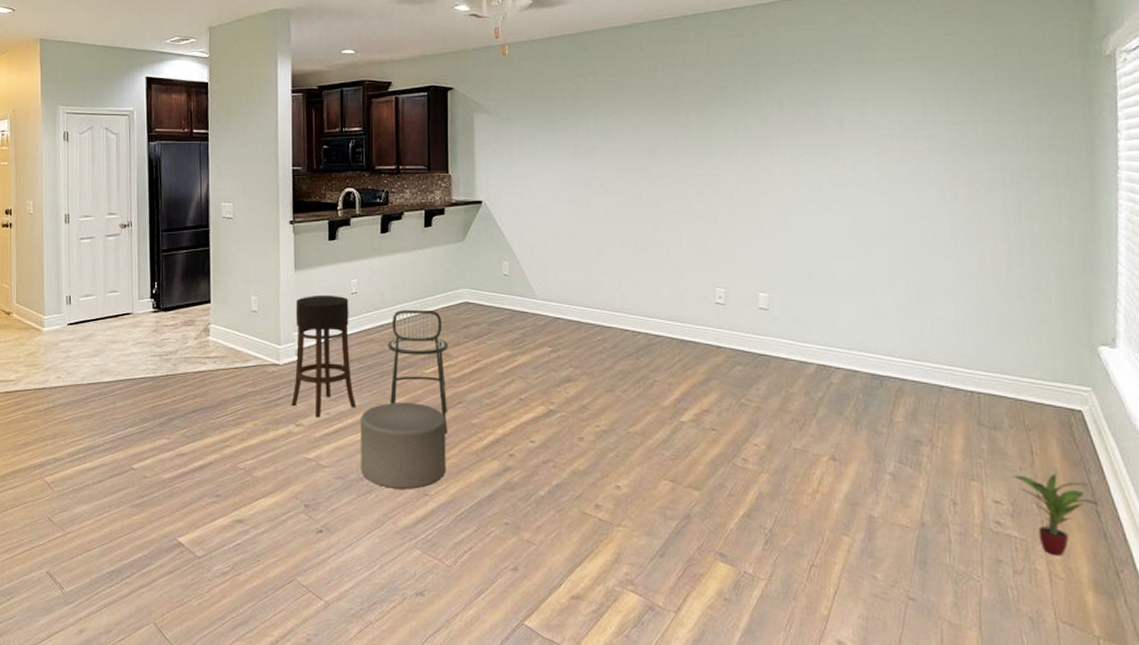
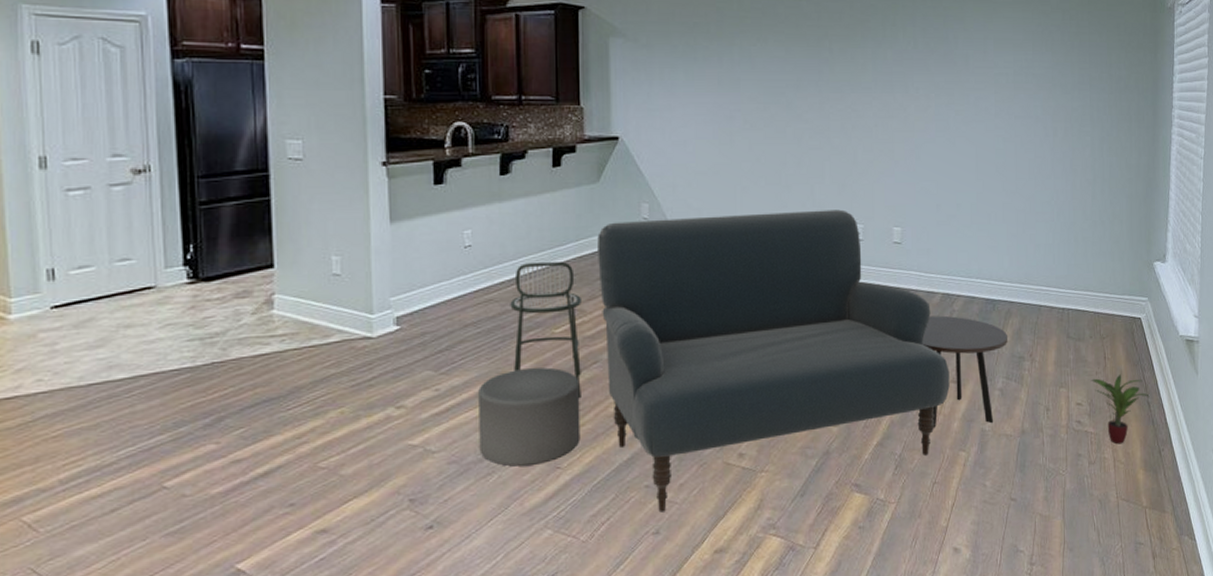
bar stool: present [291,294,357,417] -> none [389,249,473,395]
sofa: none [463,273,829,551] -> present [597,209,950,513]
side table: none [794,387,901,511] -> present [922,315,1009,429]

